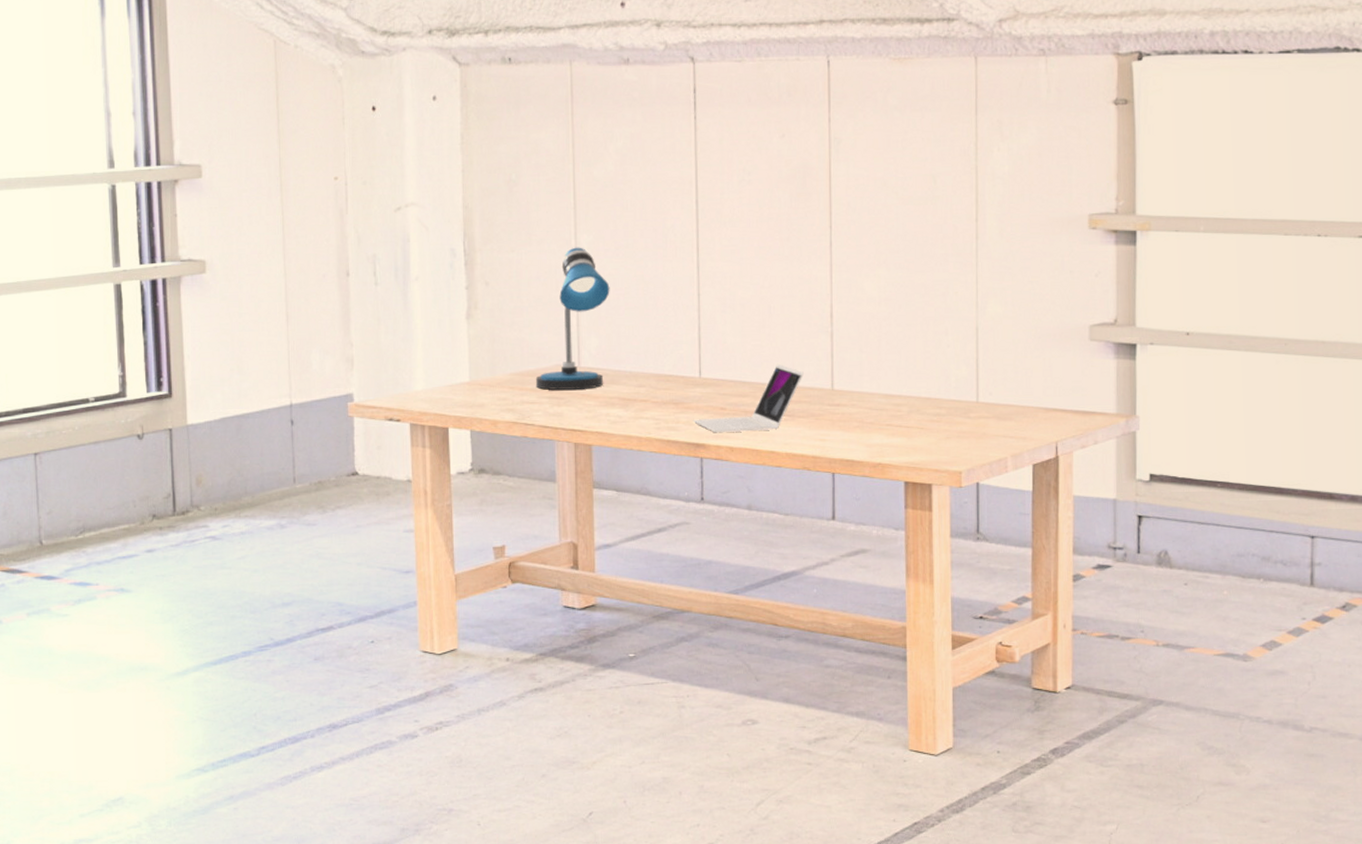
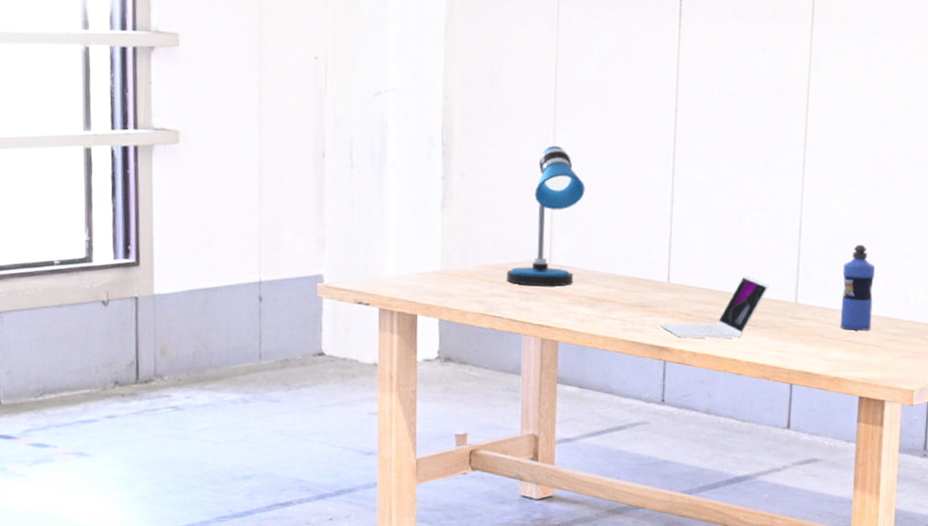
water bottle: none [878,325,912,414] -> present [840,245,876,331]

